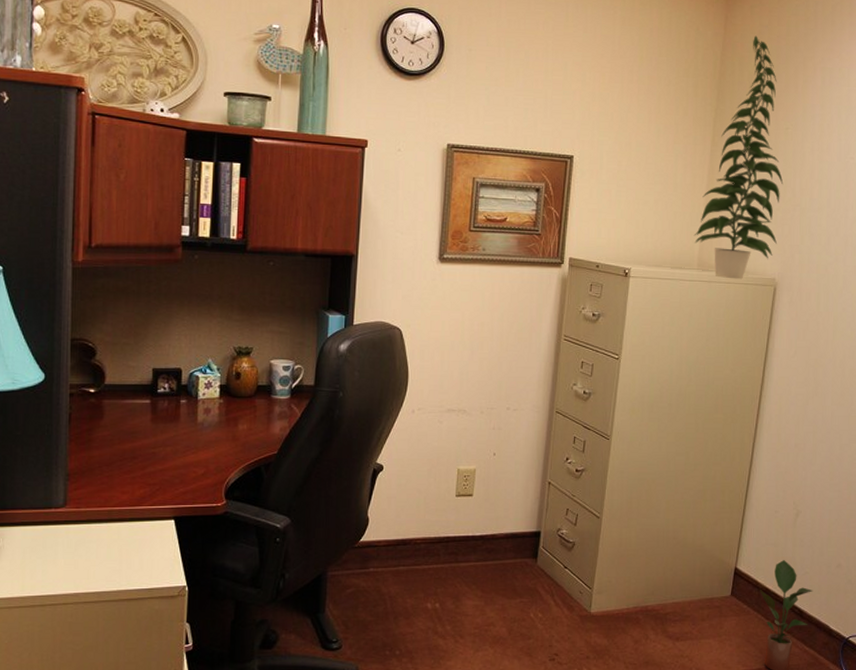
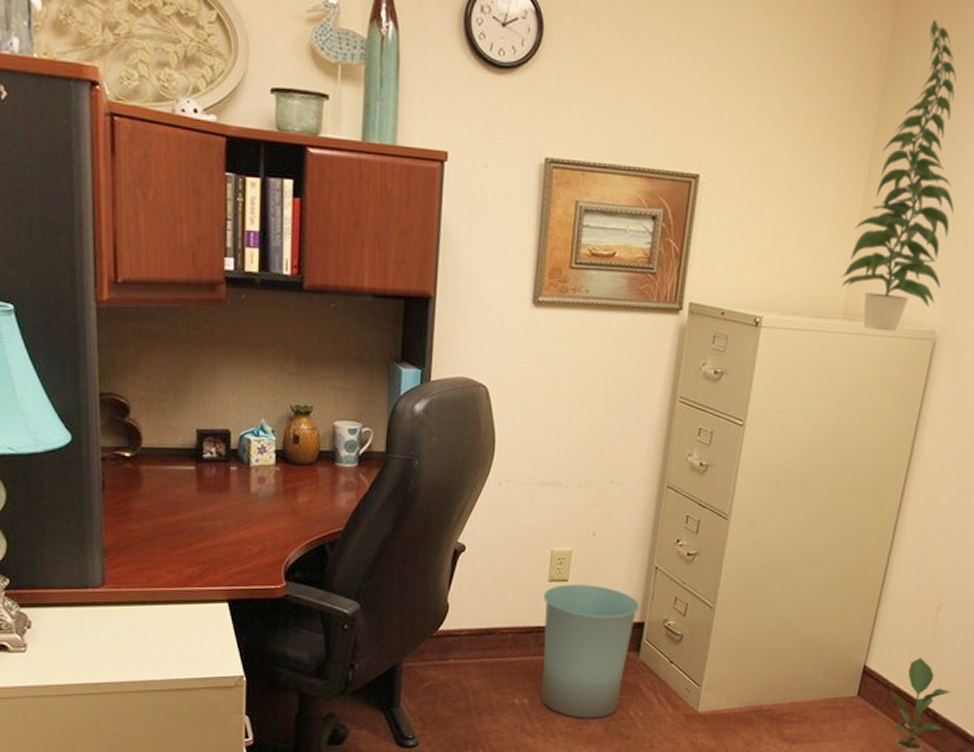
waste bin: none [450,499,536,620] -> present [540,584,640,718]

